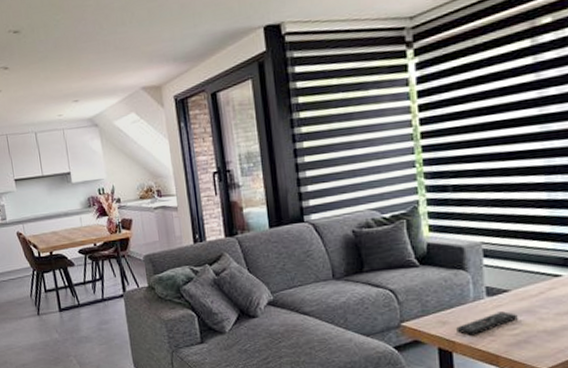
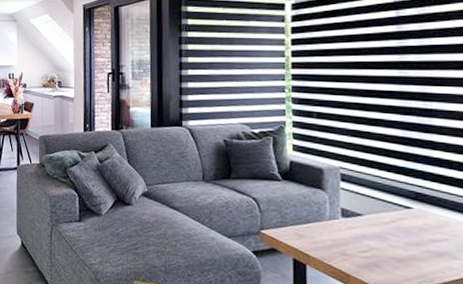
remote control: present [456,311,518,336] -> none [312,233,369,252]

